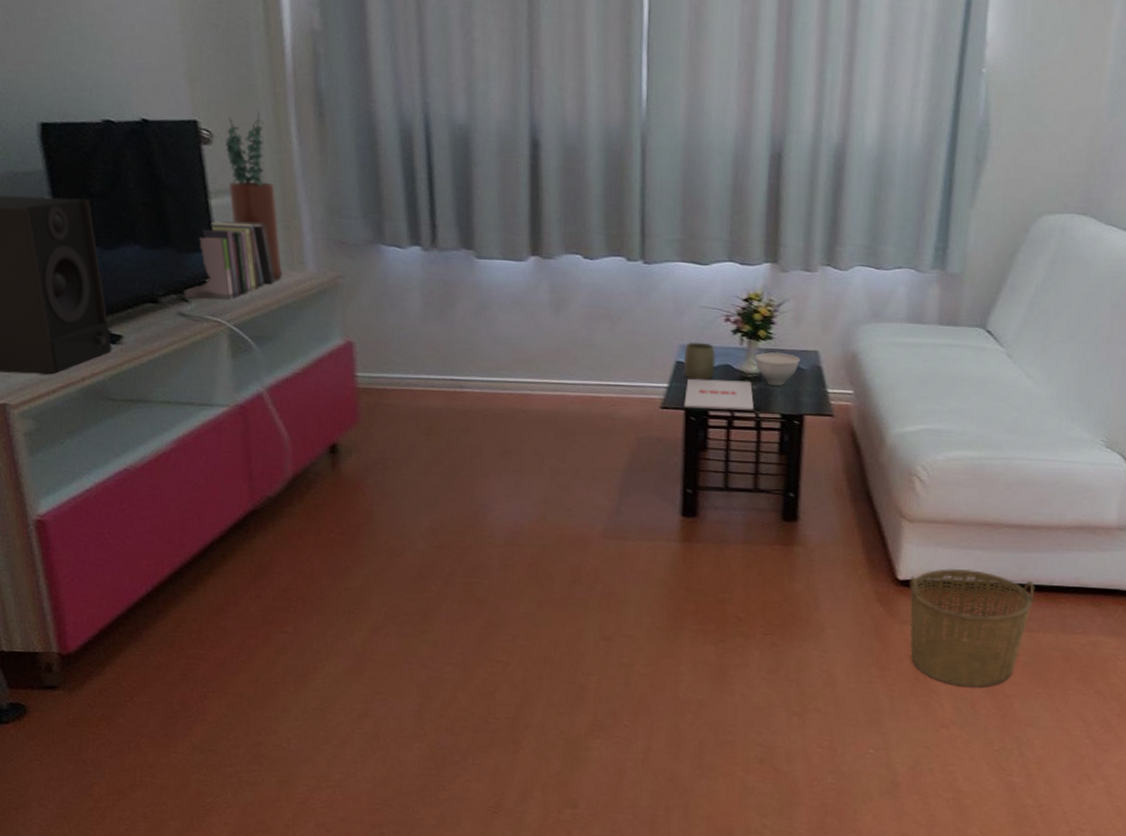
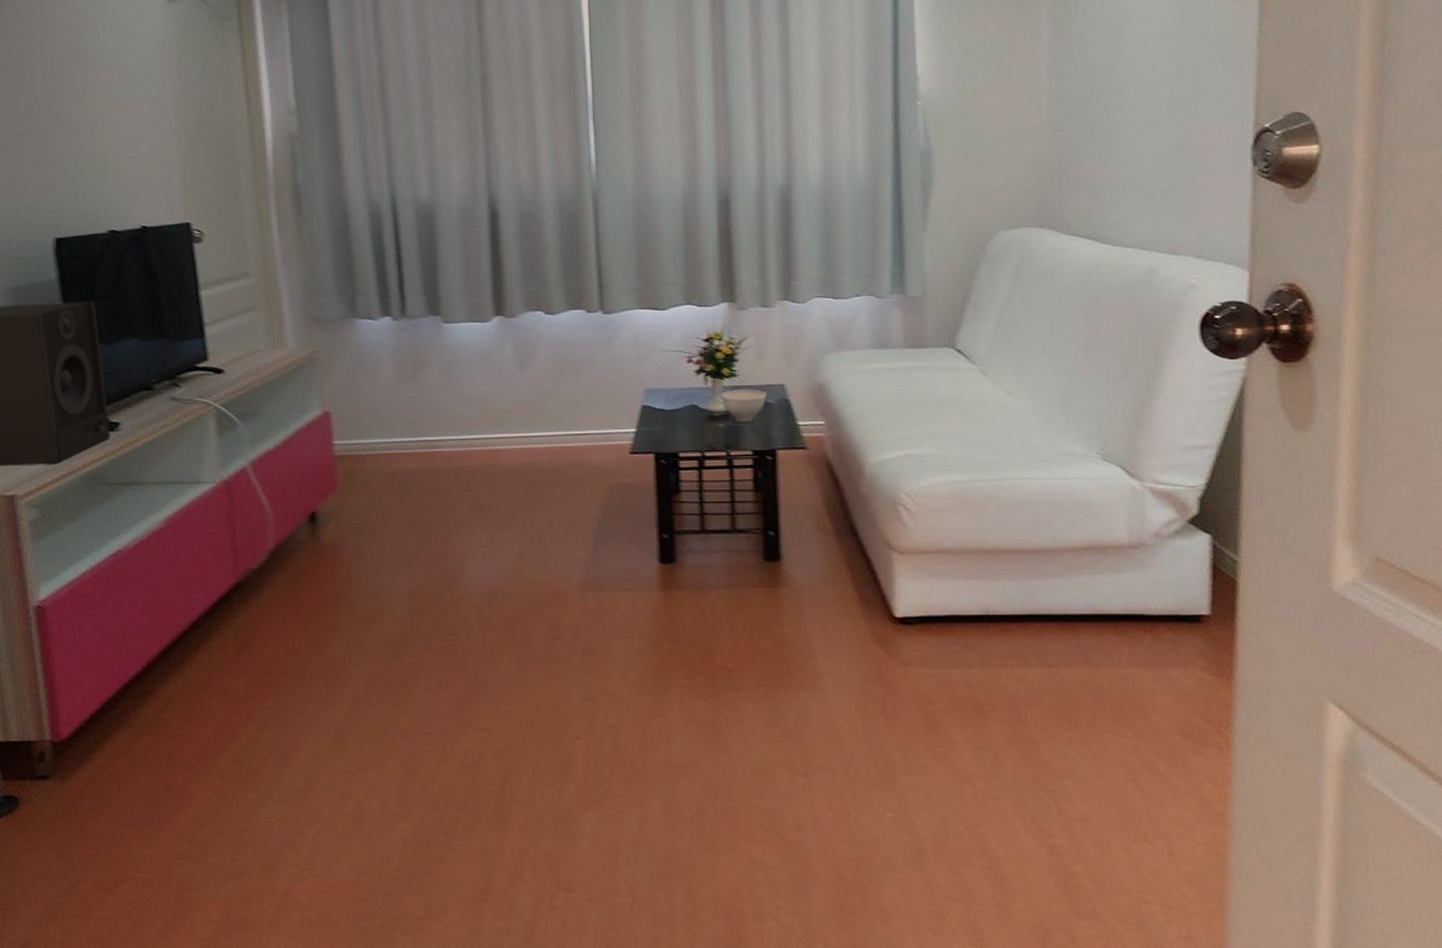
books: present [184,222,275,300] -> none [176,308,258,384]
vase: present [224,111,282,281] -> none [213,209,264,361]
mug: present [683,341,716,380] -> none [649,385,682,423]
magazine: present [684,378,754,411] -> none [653,420,725,451]
basket: present [909,568,1036,688] -> none [908,601,1049,734]

